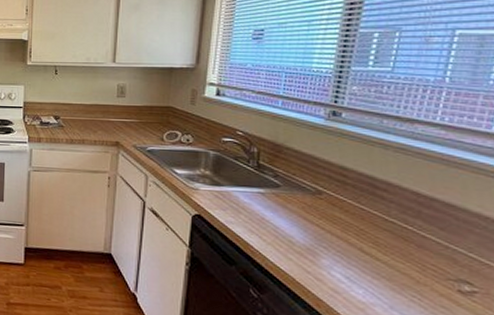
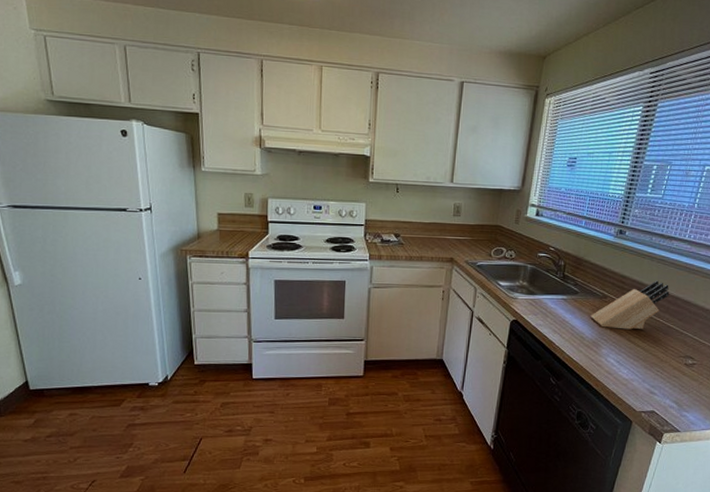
knife block: none [300,174,420,239] -> present [590,280,670,330]

